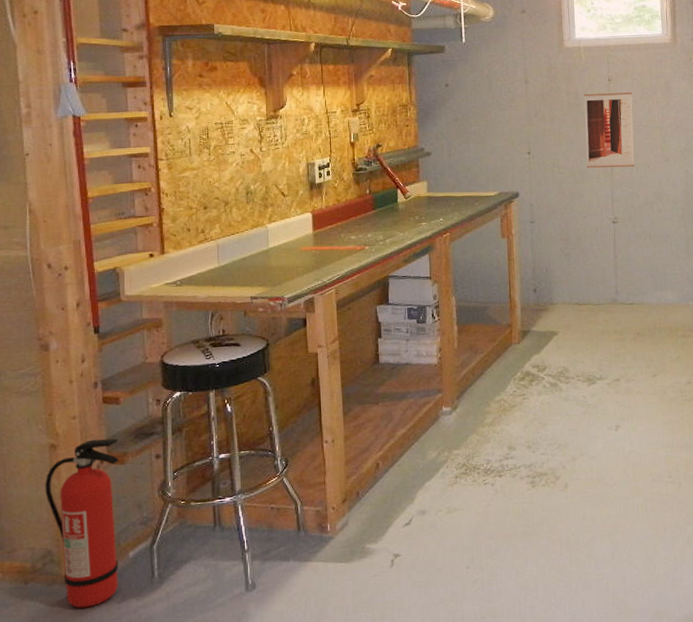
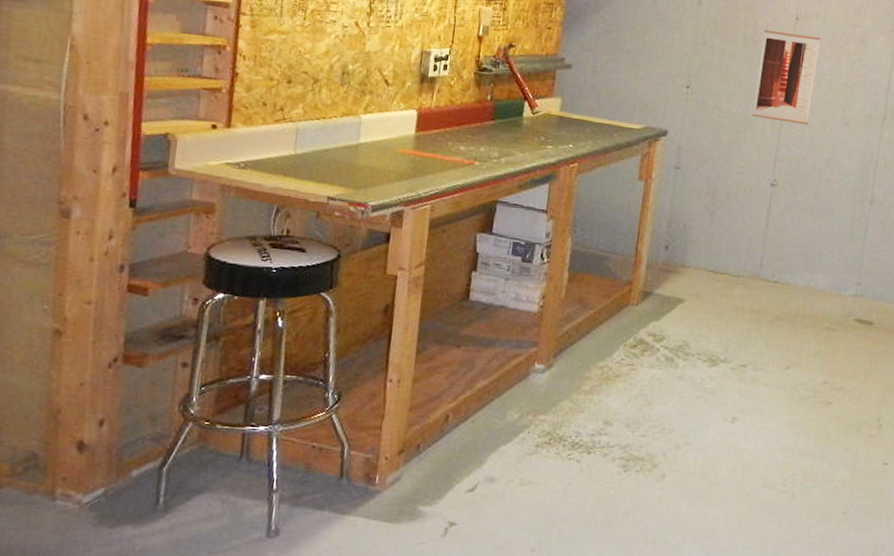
fire extinguisher: present [45,438,119,608] -> none [40,331,138,527]

